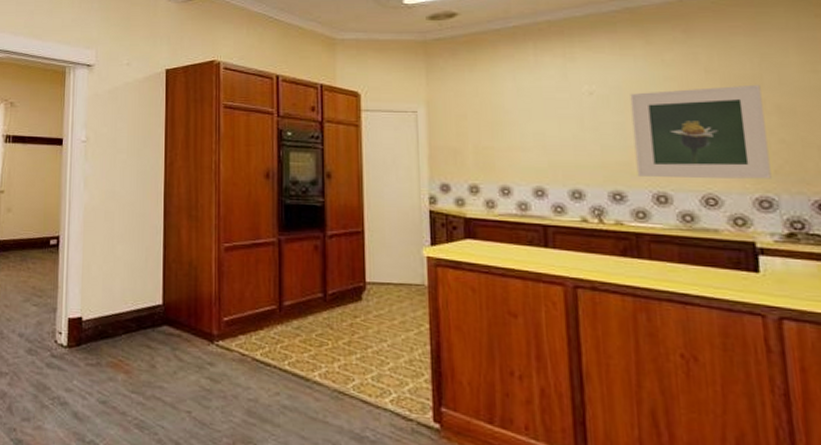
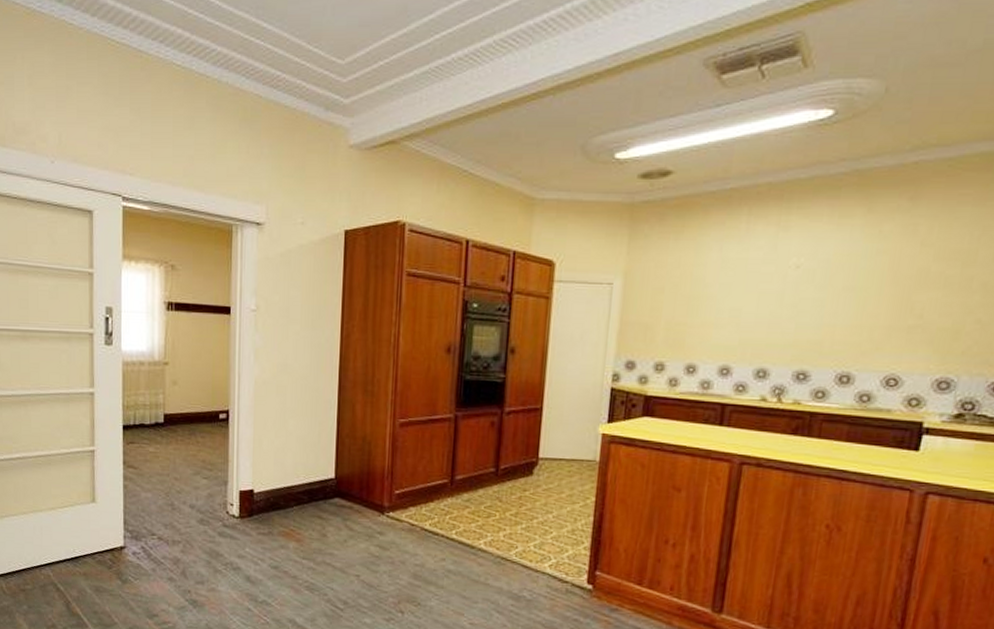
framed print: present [630,84,772,179] -> none [825,260,973,360]

